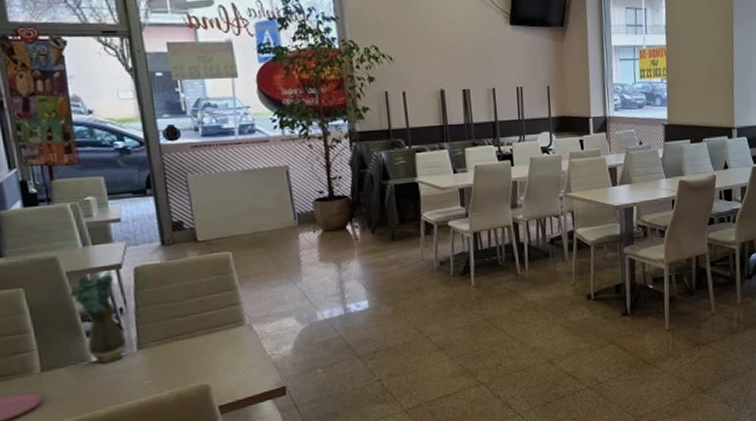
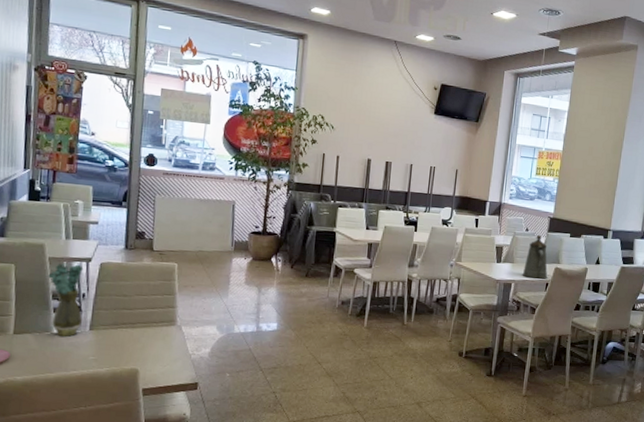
coffee pot: none [643,146,673,198] -> present [522,234,548,279]

